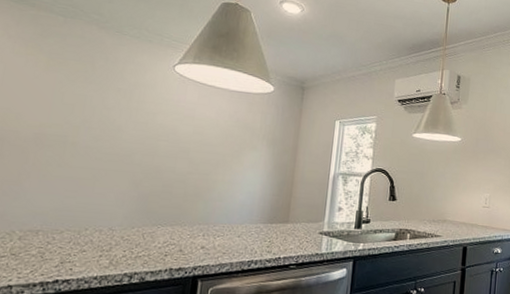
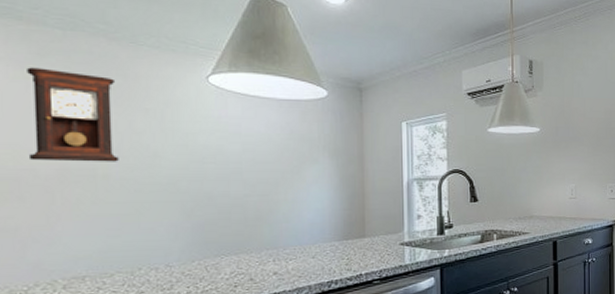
pendulum clock: none [14,45,97,132] -> present [27,67,119,162]

